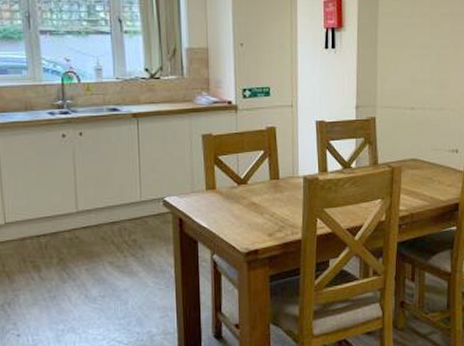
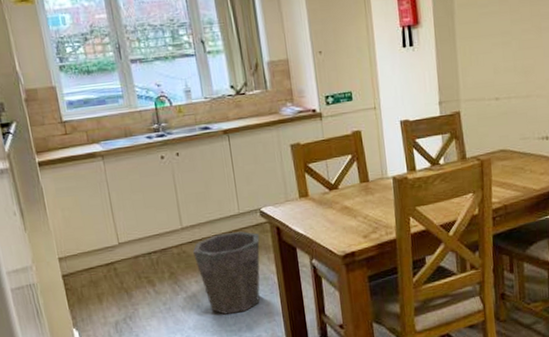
waste bin: none [87,220,160,307] -> present [193,231,260,315]

